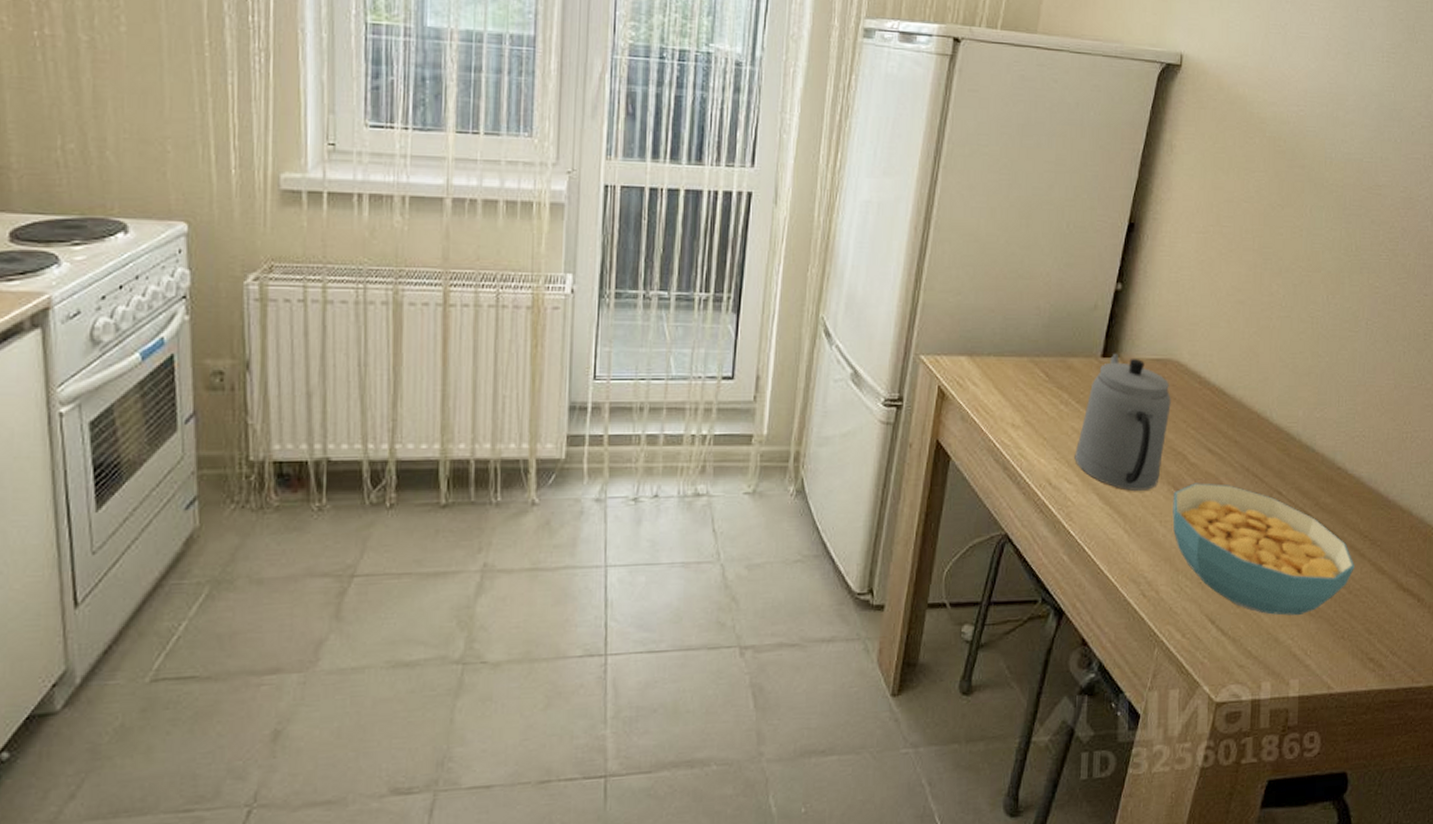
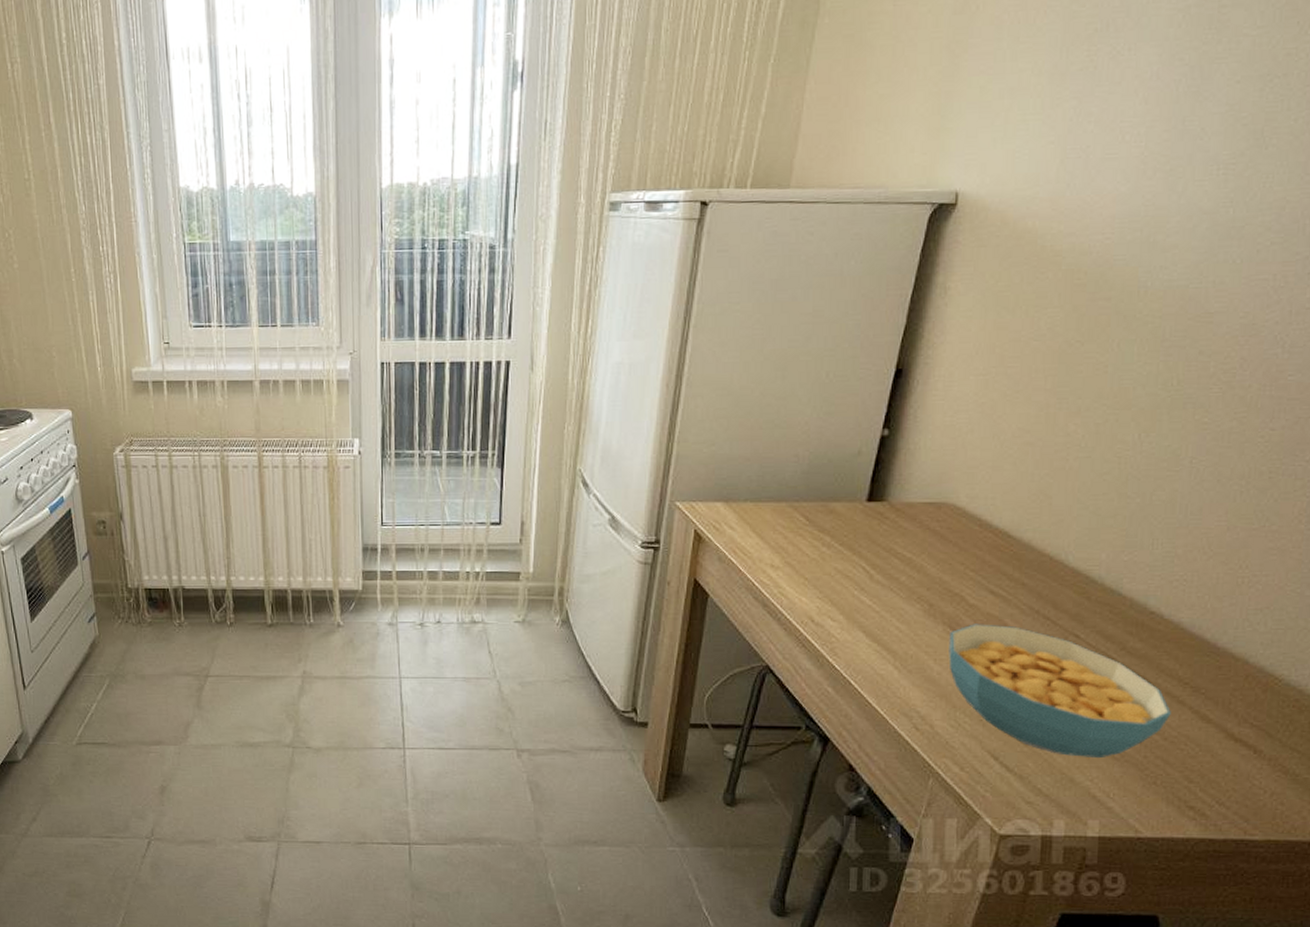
teapot: present [1074,353,1171,491] -> none [838,497,946,629]

